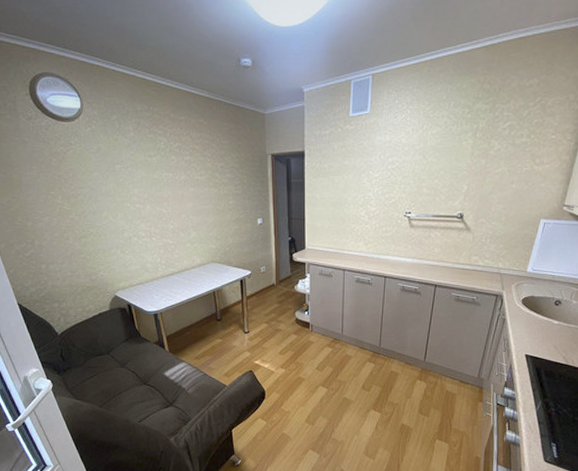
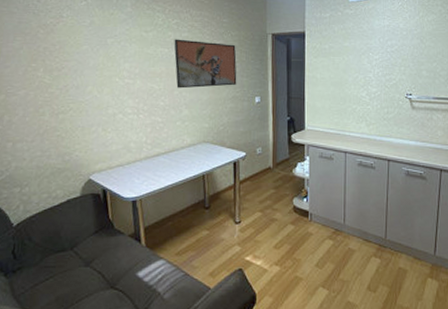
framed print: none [177,163,240,212] -> present [174,39,237,89]

